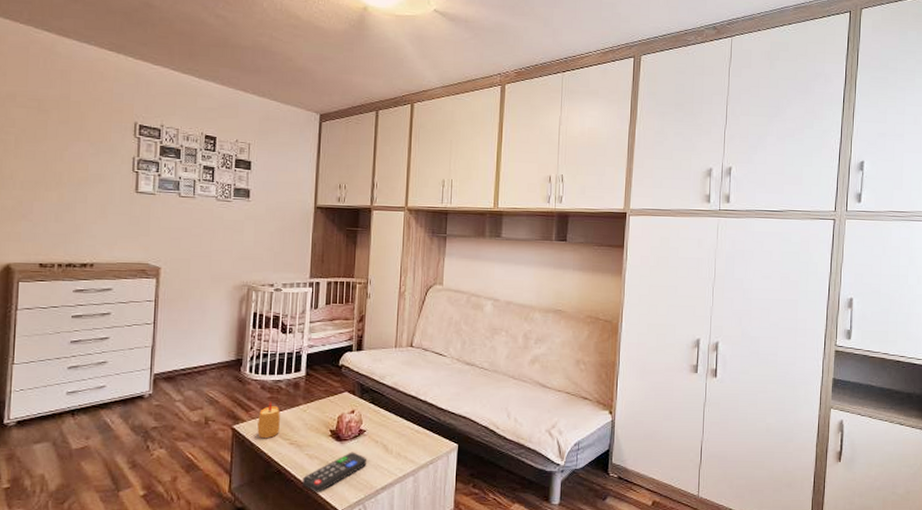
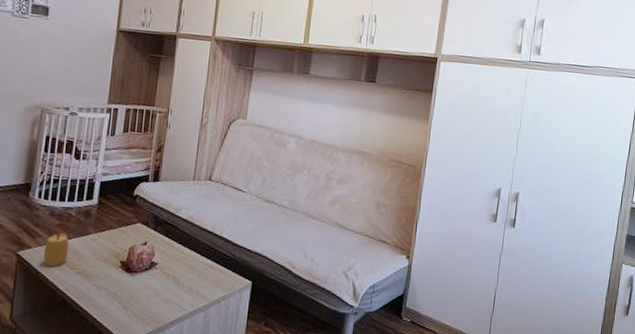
remote control: present [302,452,367,493] -> none [87,284,158,324]

